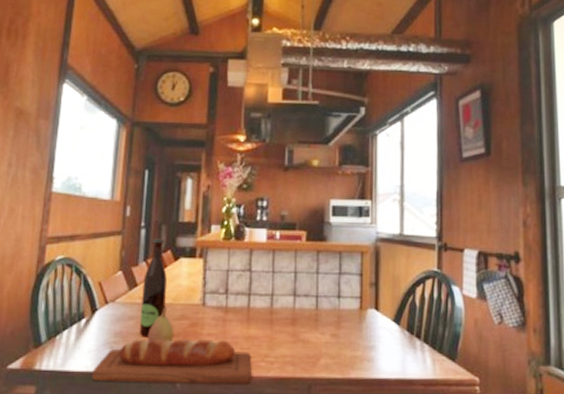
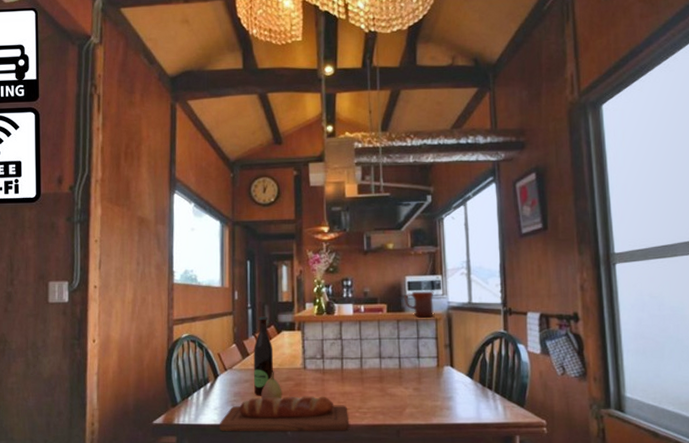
mug: none [327,217,362,250] -> present [404,290,434,318]

